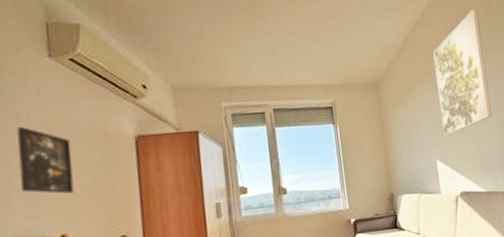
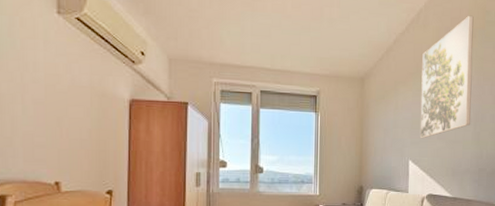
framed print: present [17,126,75,194] -> none [23,76,71,145]

